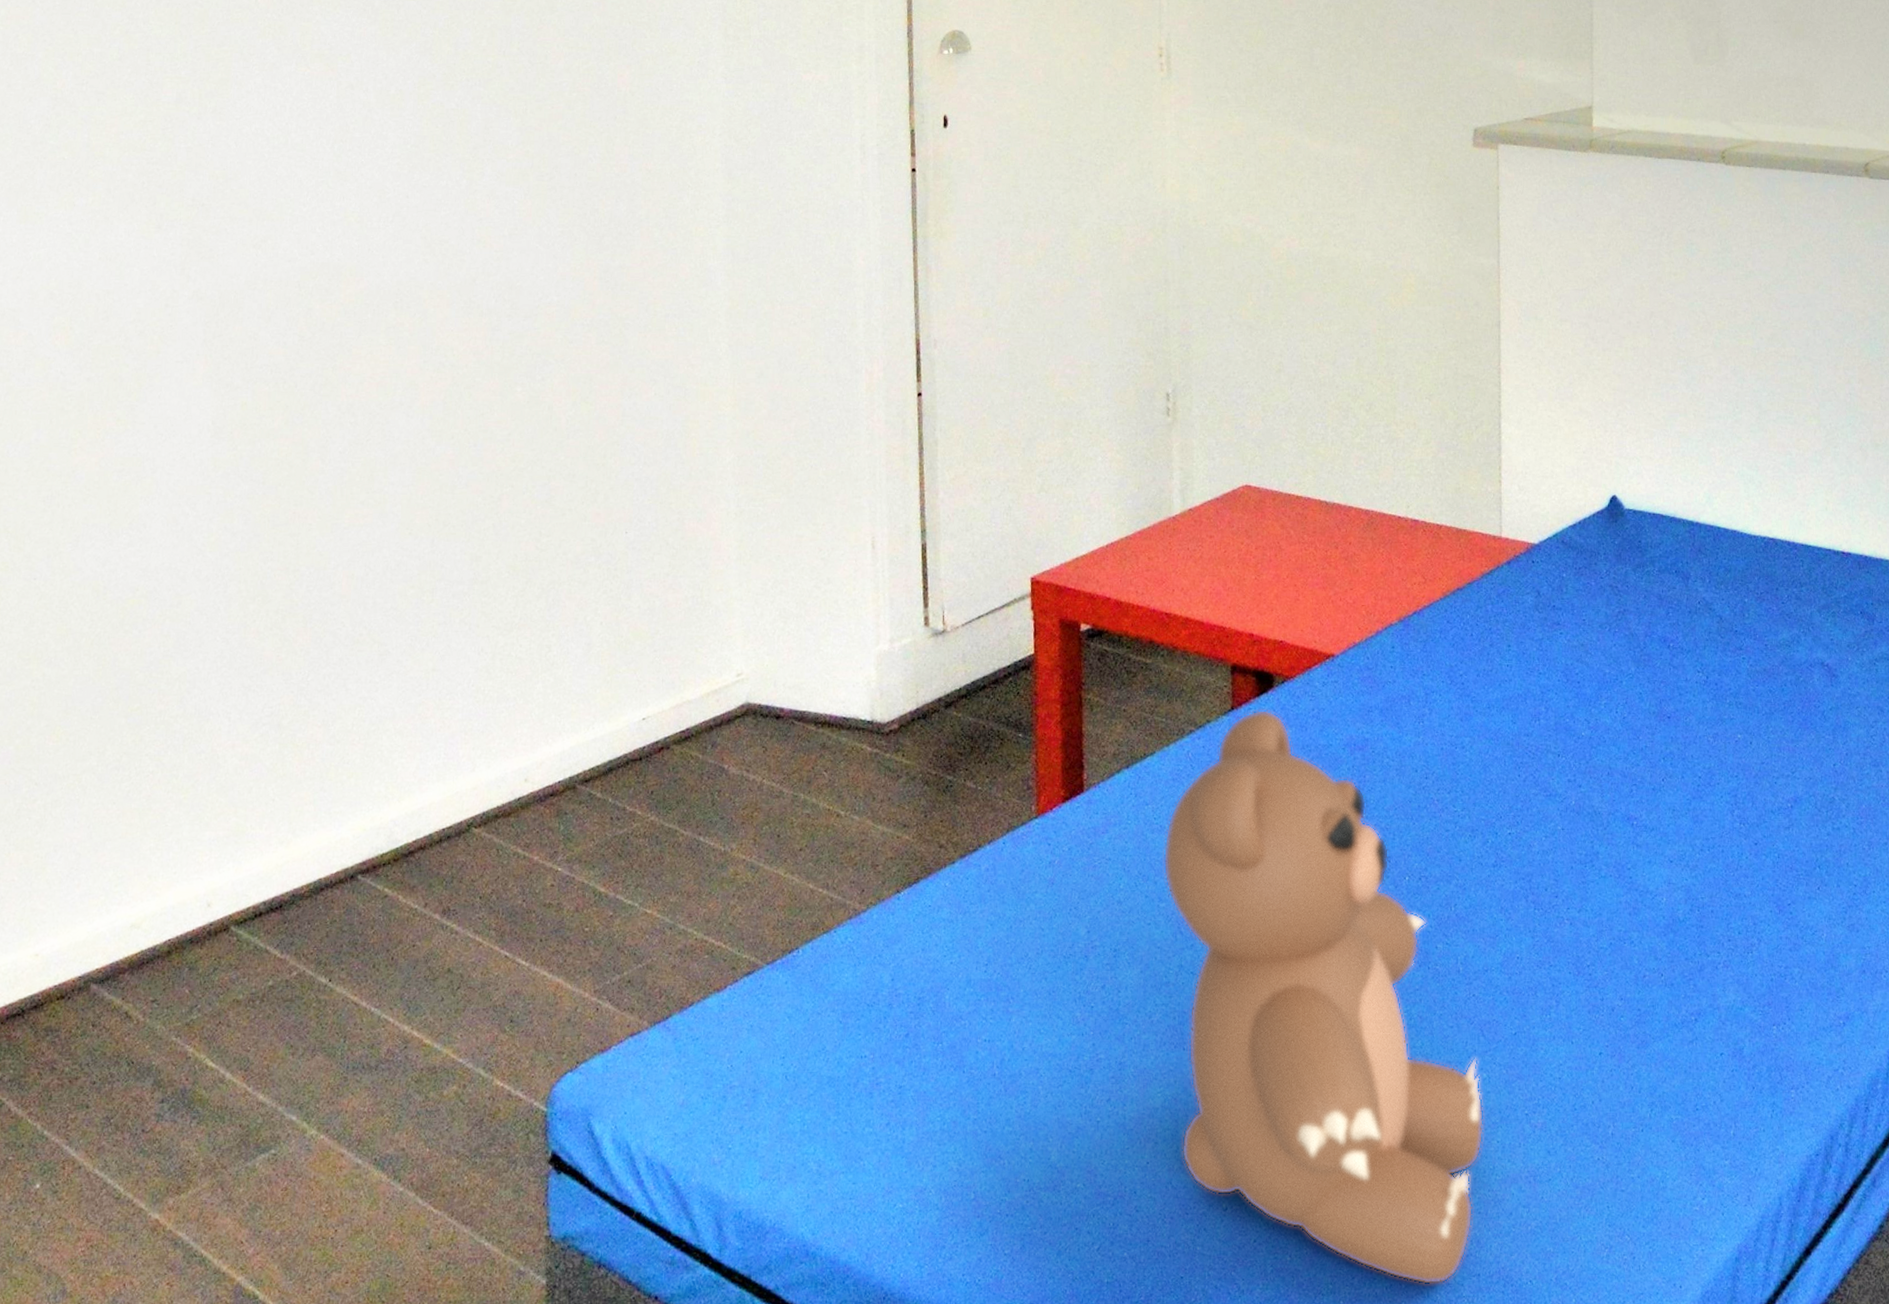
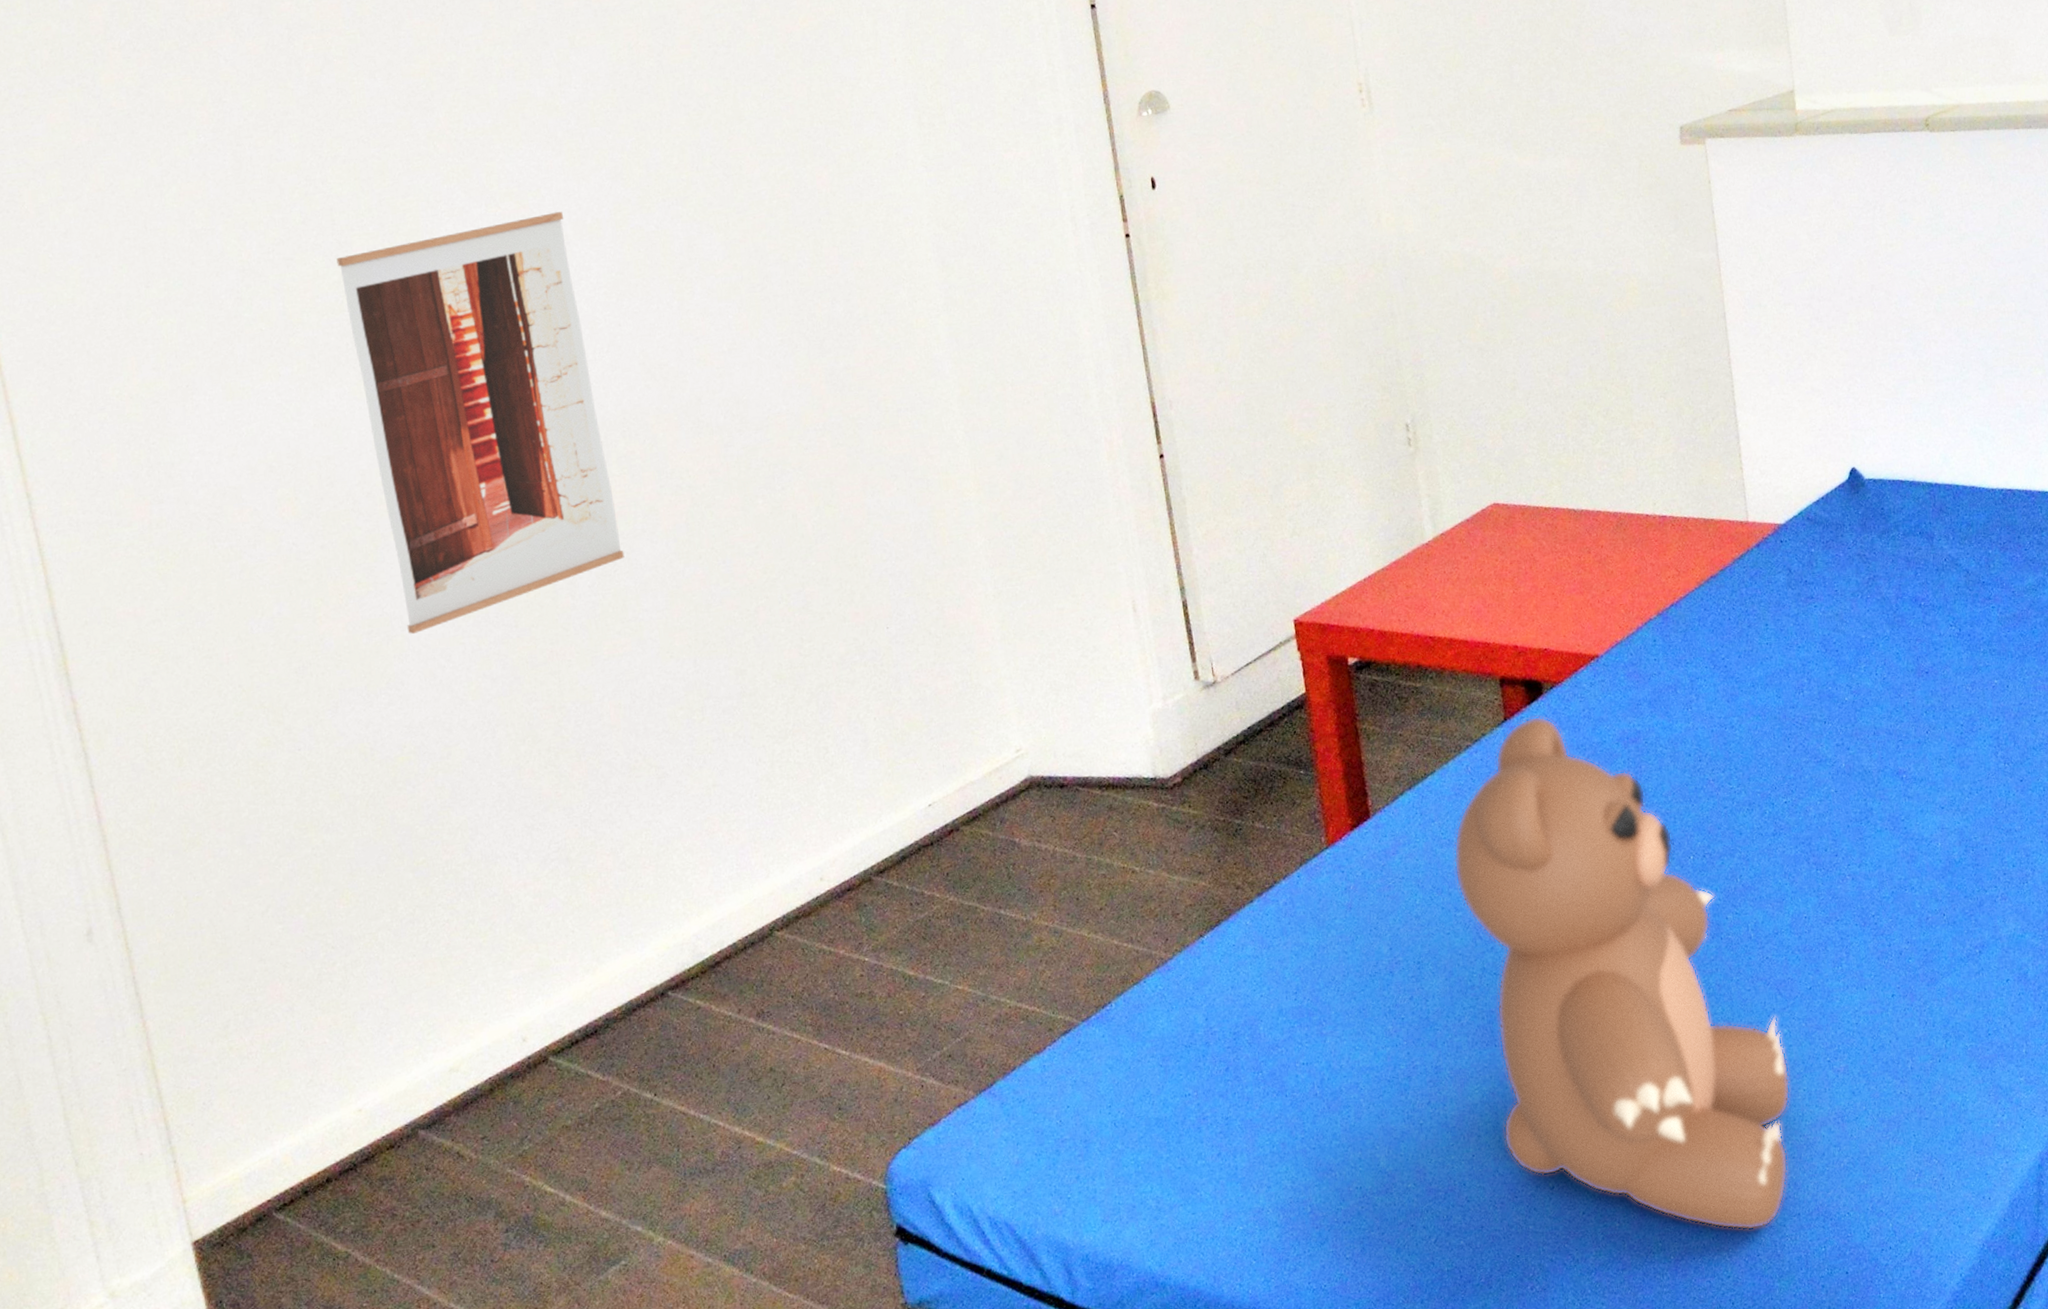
wall art: none [146,79,379,477] -> present [336,211,625,634]

